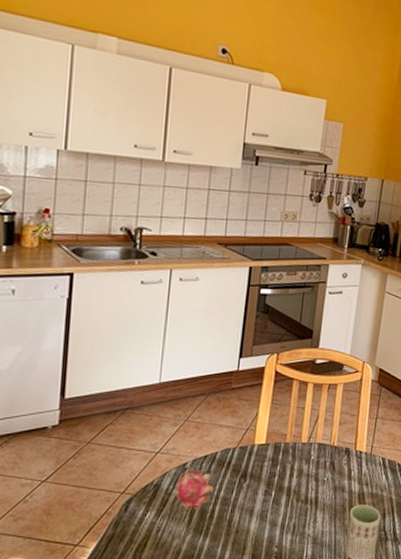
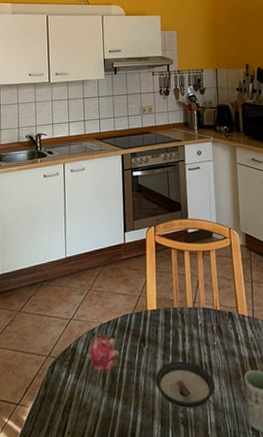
saucer: none [252,497,318,544] -> present [155,362,215,409]

